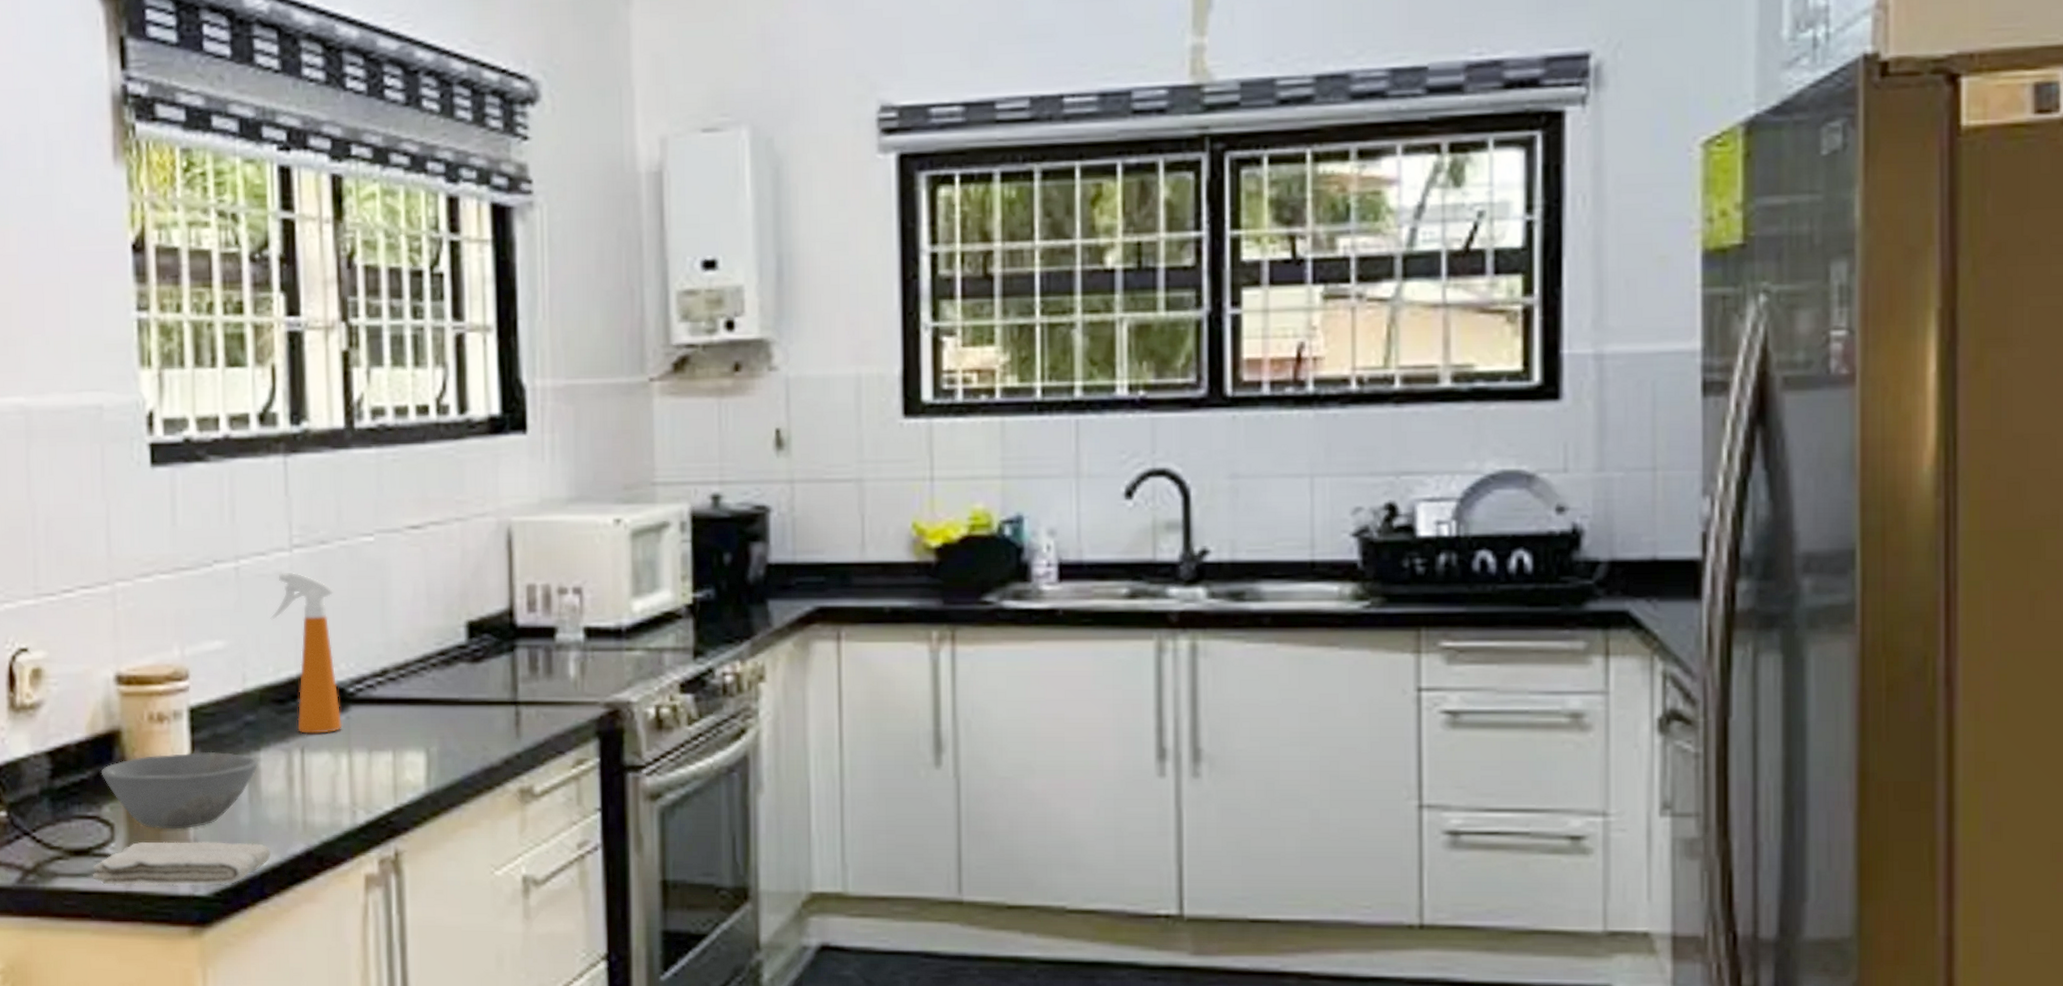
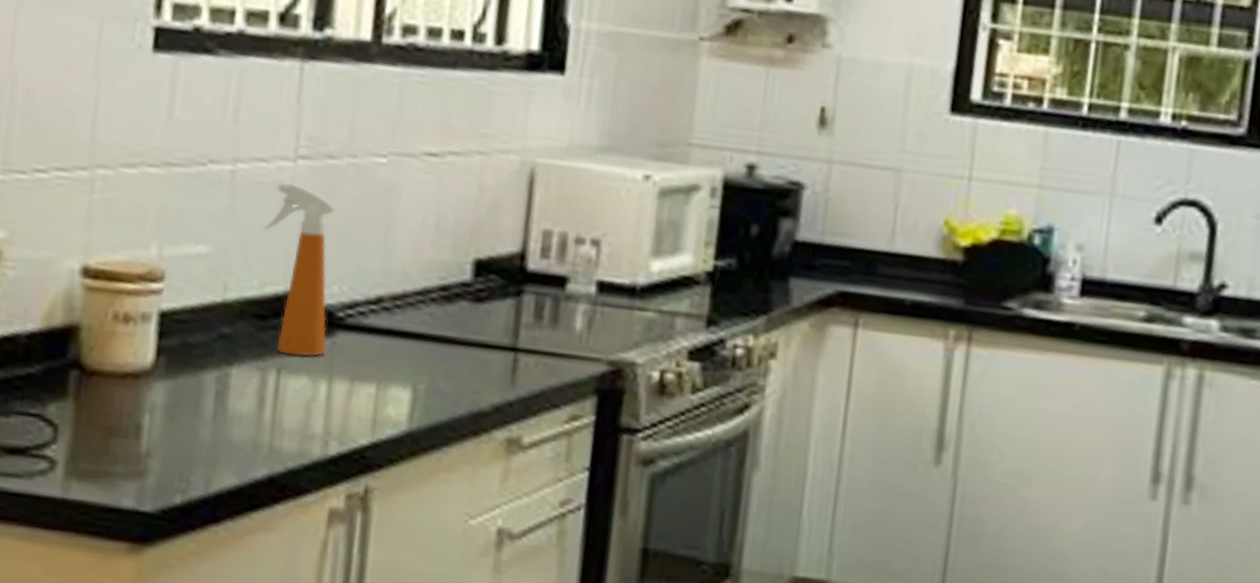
washcloth: present [92,842,271,886] -> none [26,448,230,503]
bowl: present [101,751,258,830] -> none [51,357,228,440]

